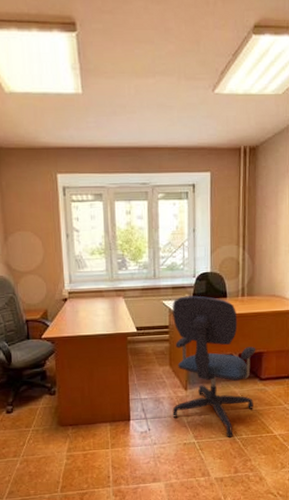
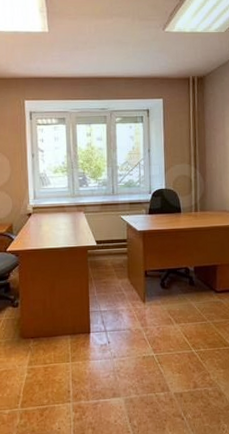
office chair: present [172,295,256,437] -> none [130,211,211,350]

